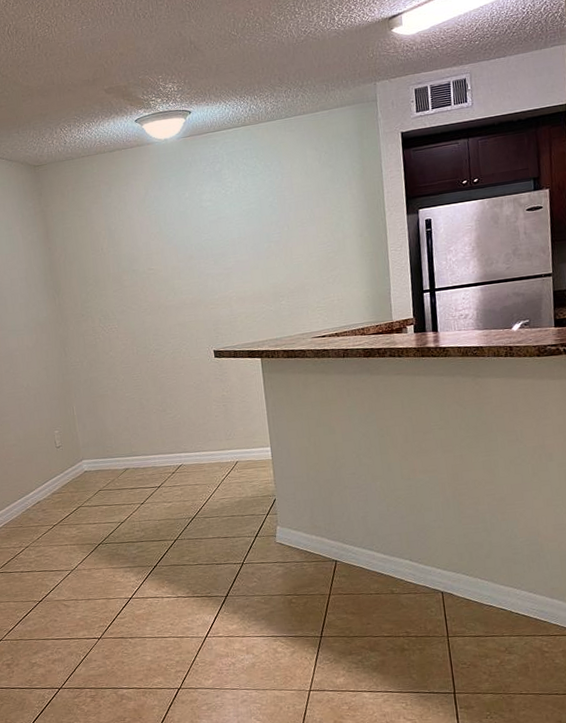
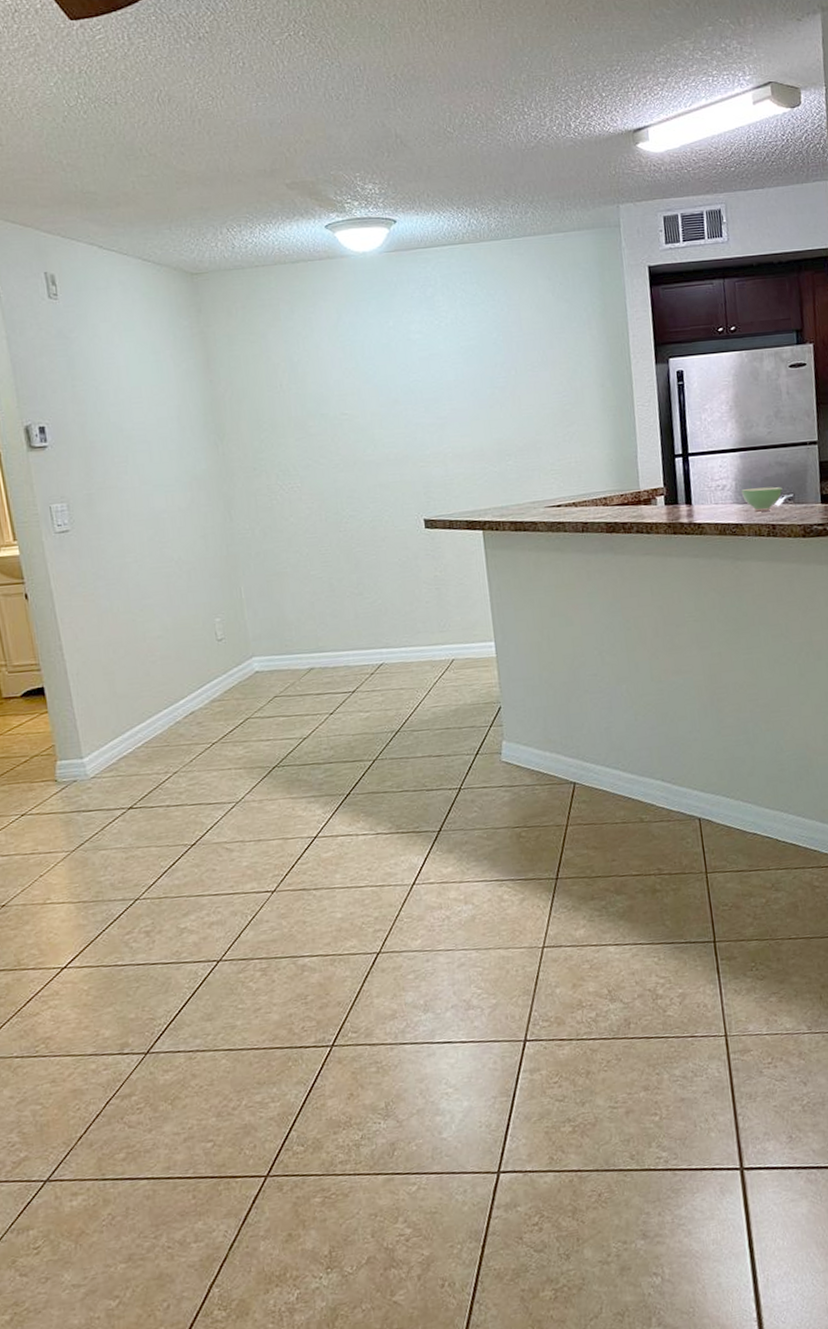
bowl: none [481,314,519,336] -> present [740,486,783,512]

